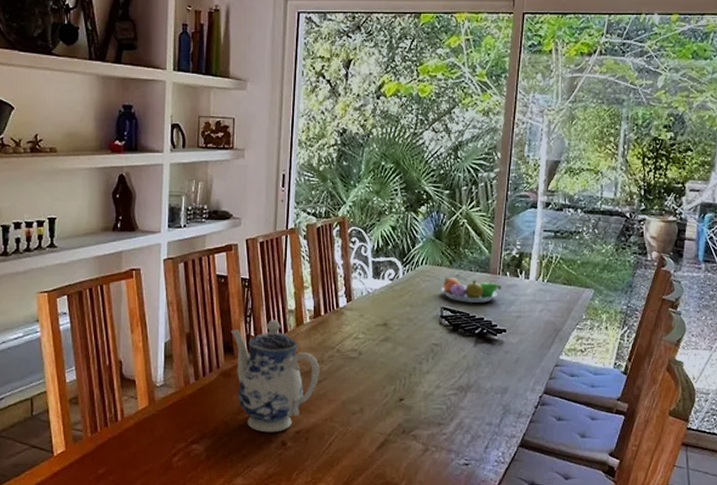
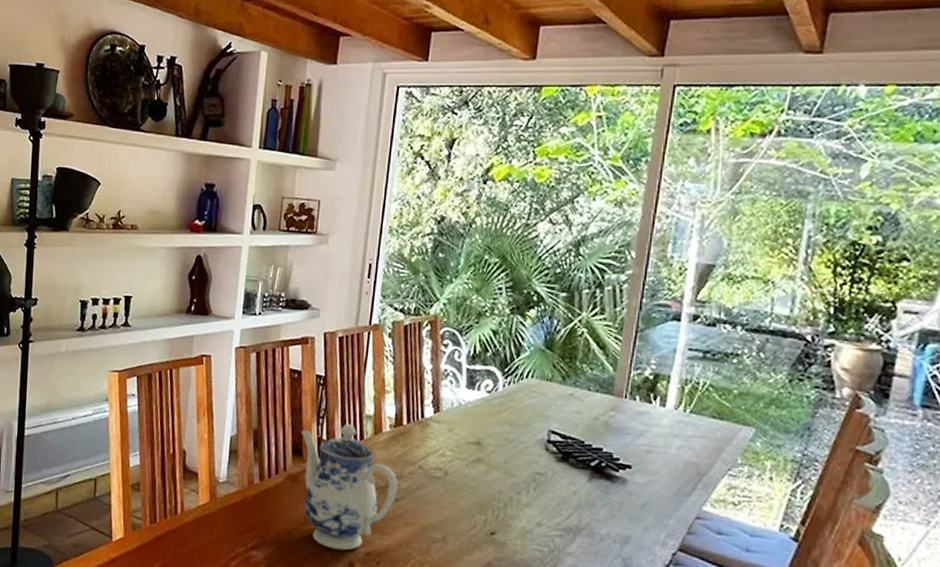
fruit bowl: present [441,277,502,303] -> none [549,395,629,430]

